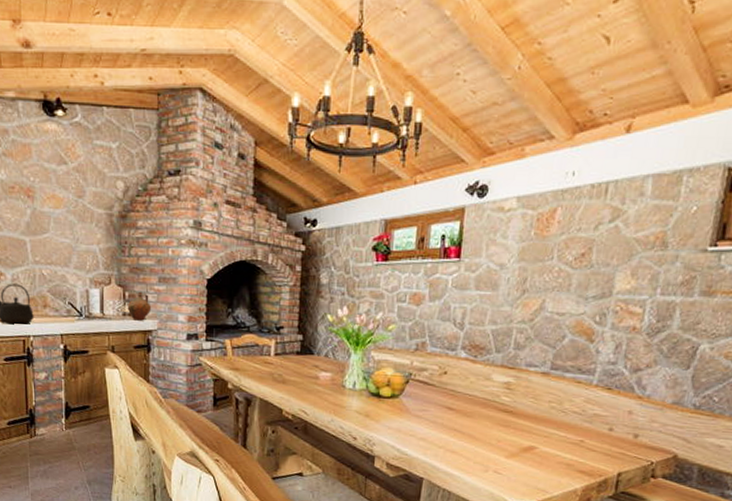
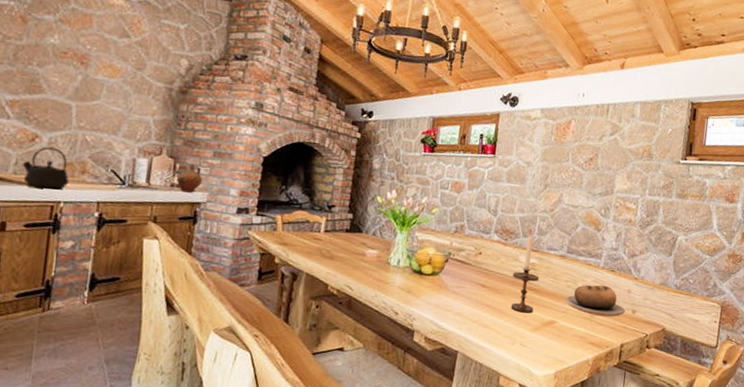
candlestick: none [482,342,516,438] -> present [511,228,539,313]
bread: none [548,405,626,443] -> present [565,284,626,317]

